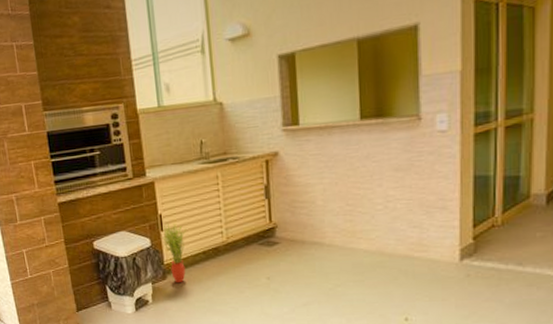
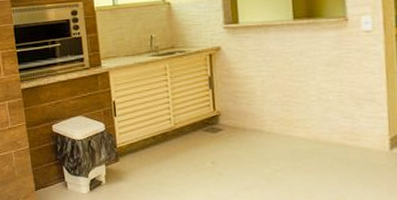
potted plant: present [162,223,187,283] -> none [115,109,138,166]

